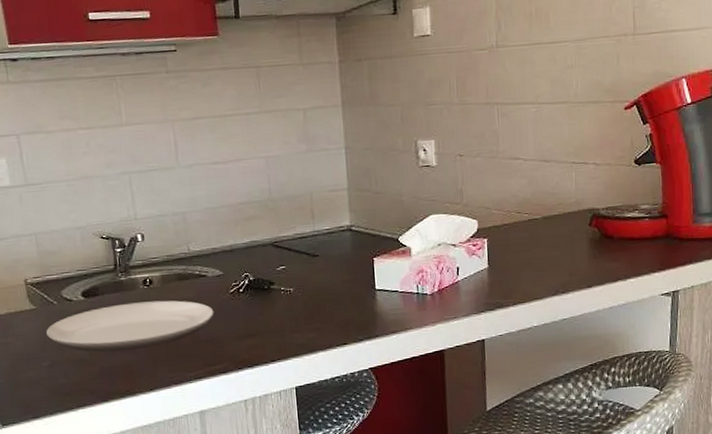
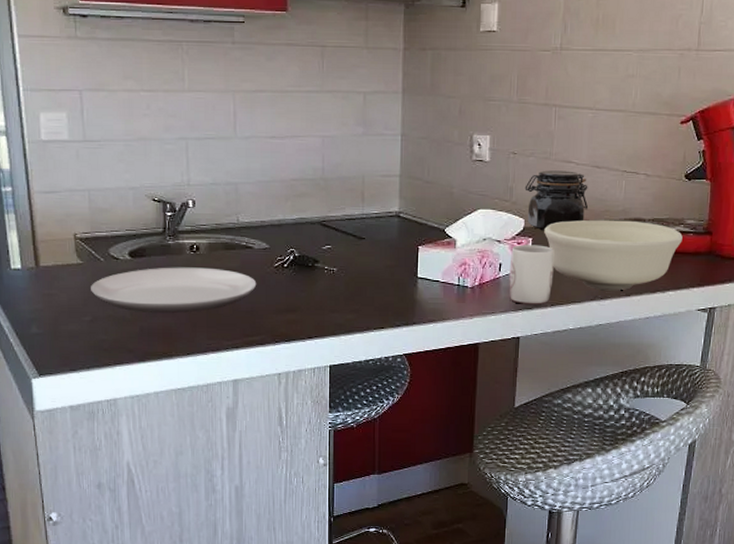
mug: none [467,244,513,307] -> present [509,244,555,306]
jar: none [474,167,540,231] -> present [524,170,588,231]
bowl: none [498,211,639,285] -> present [544,219,683,291]

